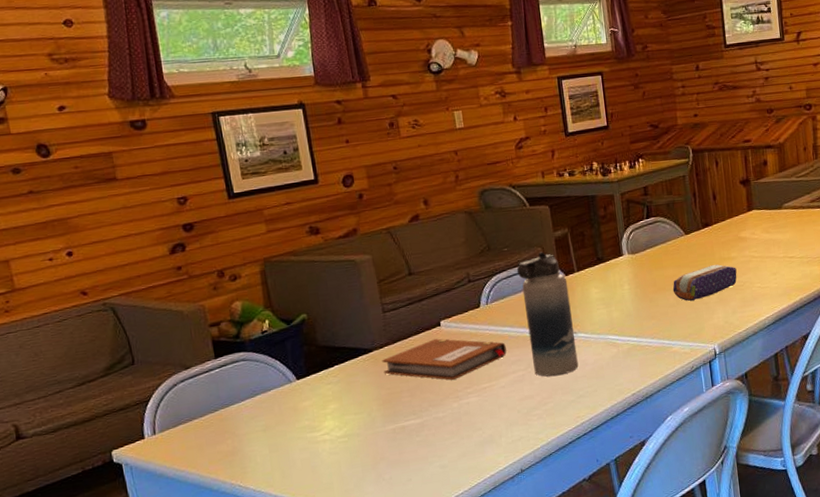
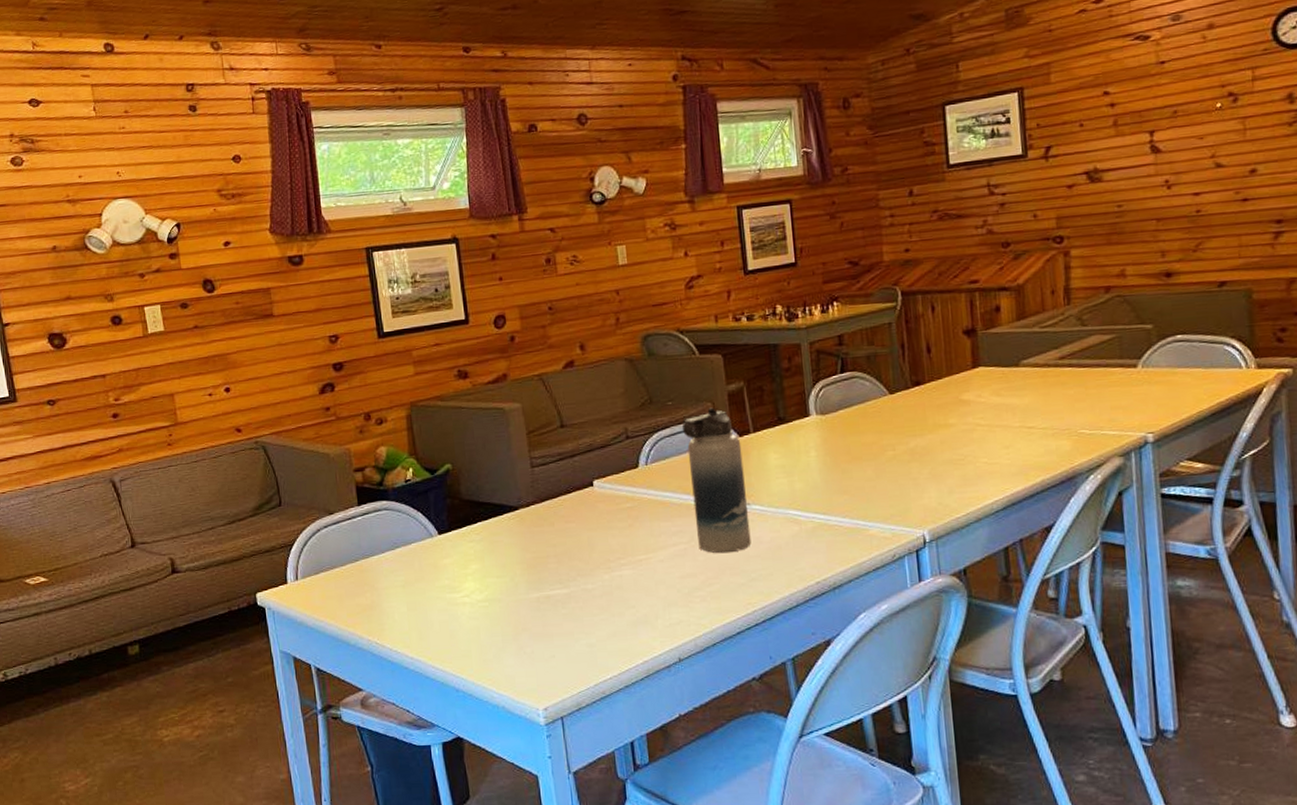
notebook: present [382,338,507,380] -> none [528,500,667,548]
pencil case: present [672,264,737,301] -> none [871,432,956,475]

